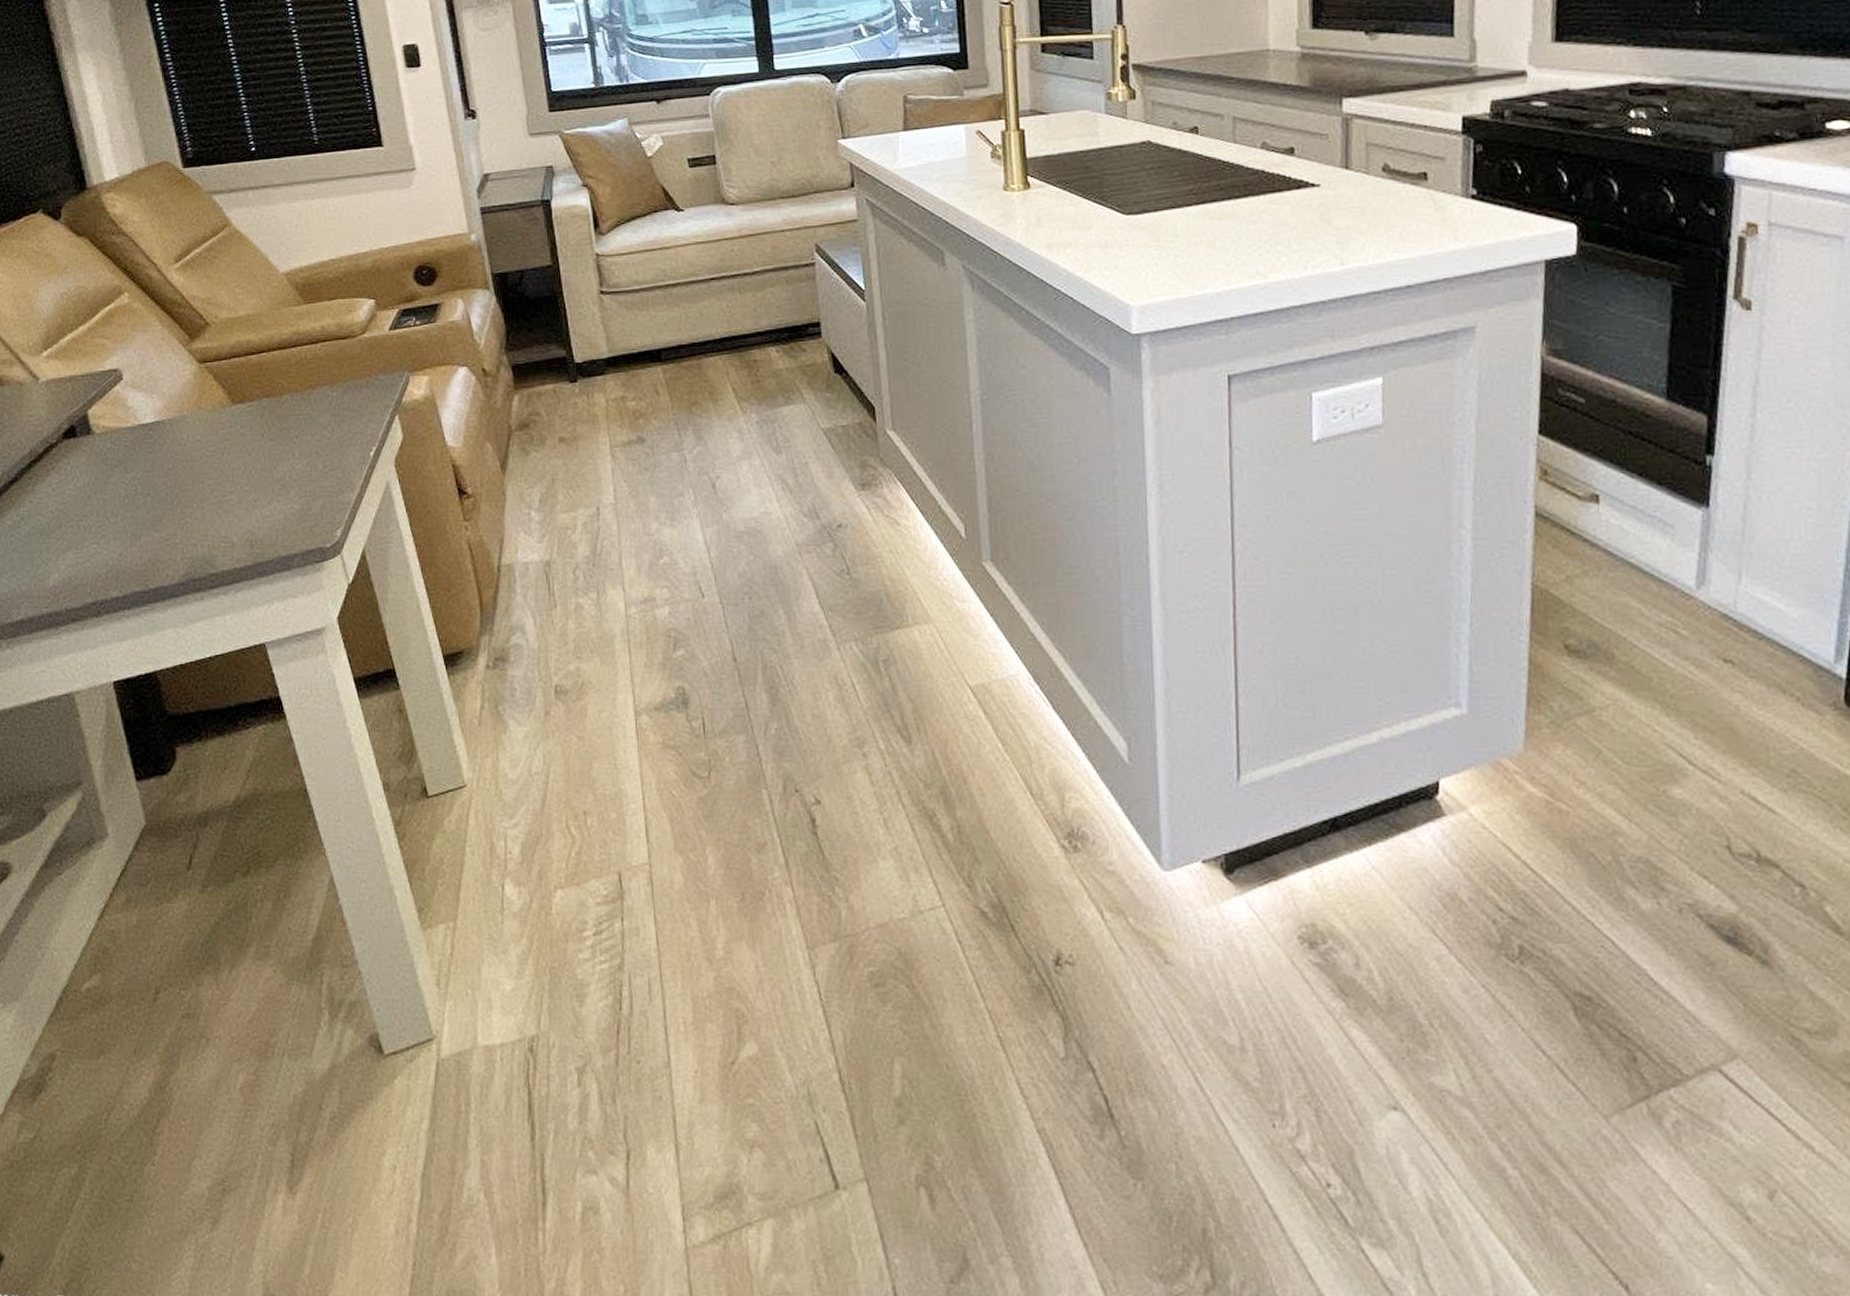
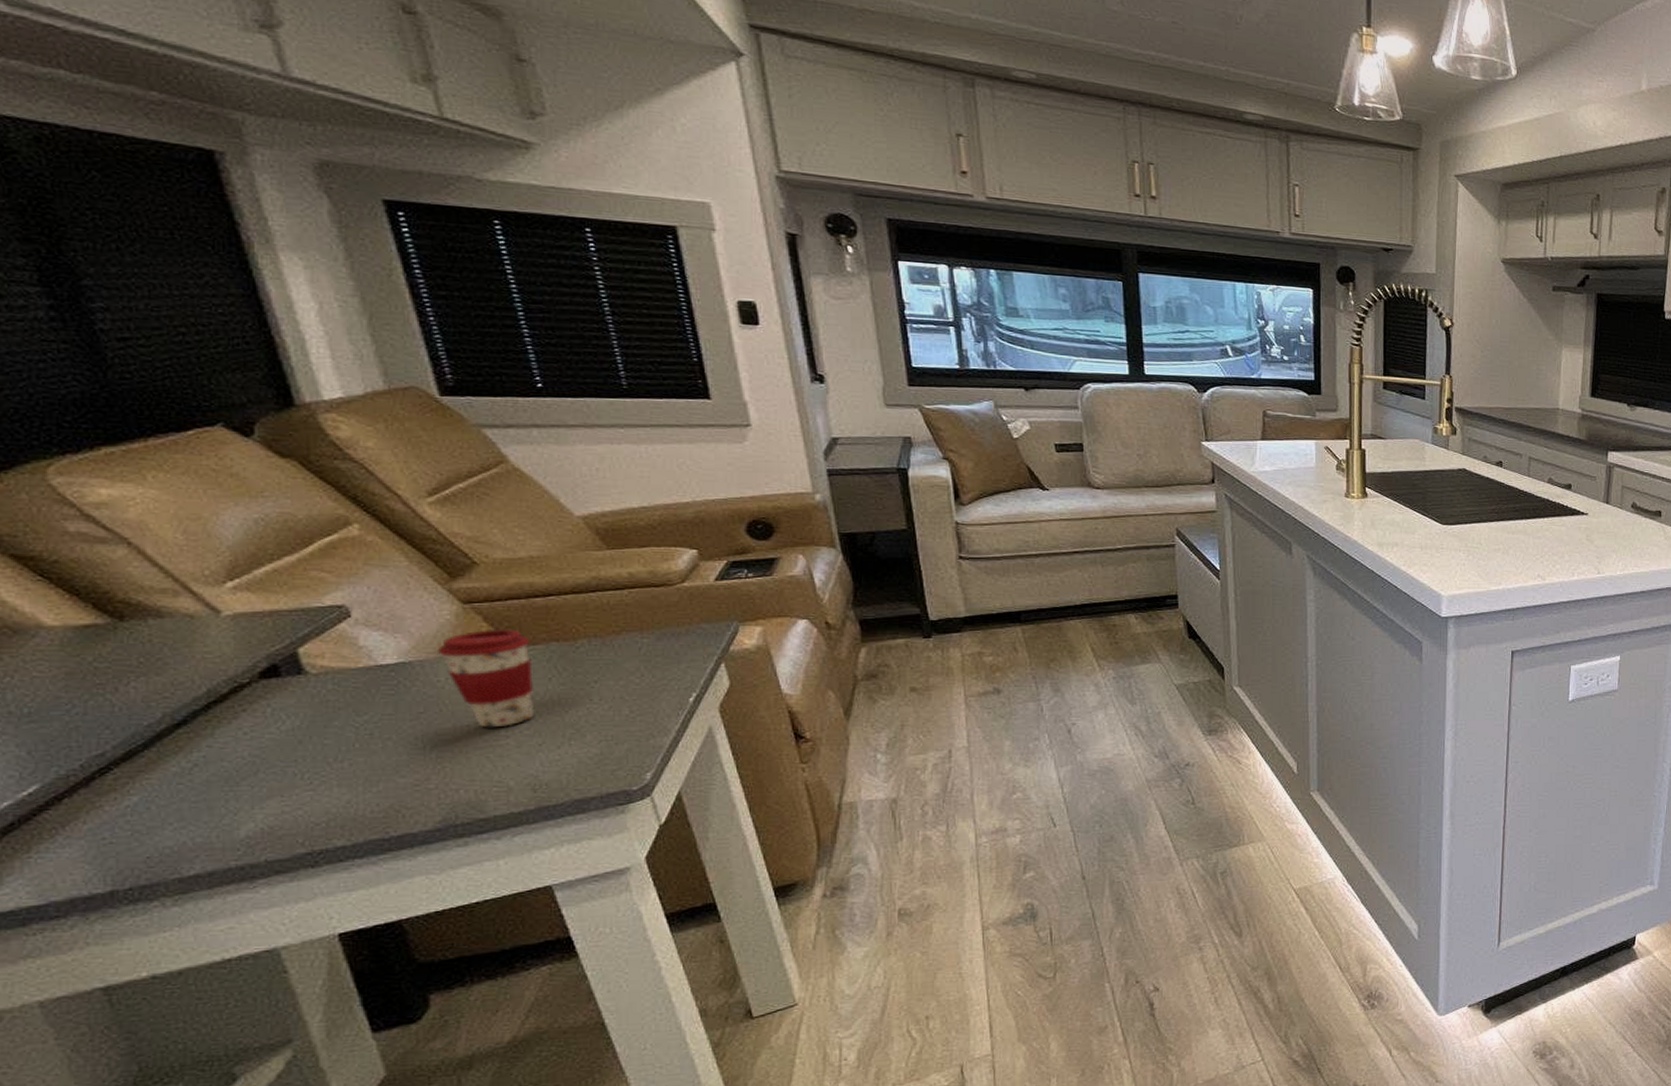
coffee cup: none [181,386,252,484] -> present [436,629,535,728]

